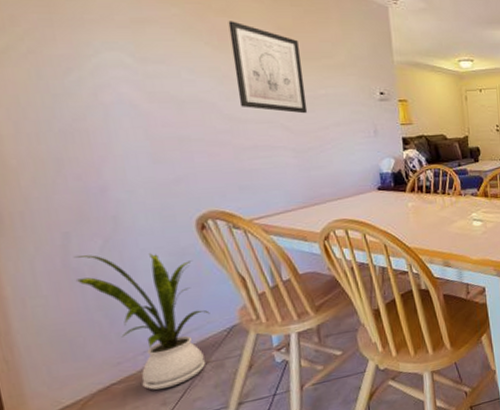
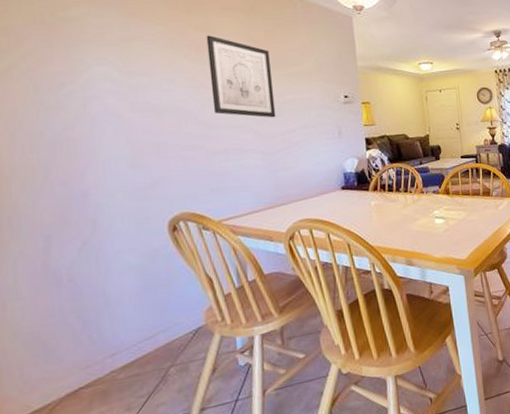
house plant: present [75,253,210,390] -> none [53,255,177,395]

